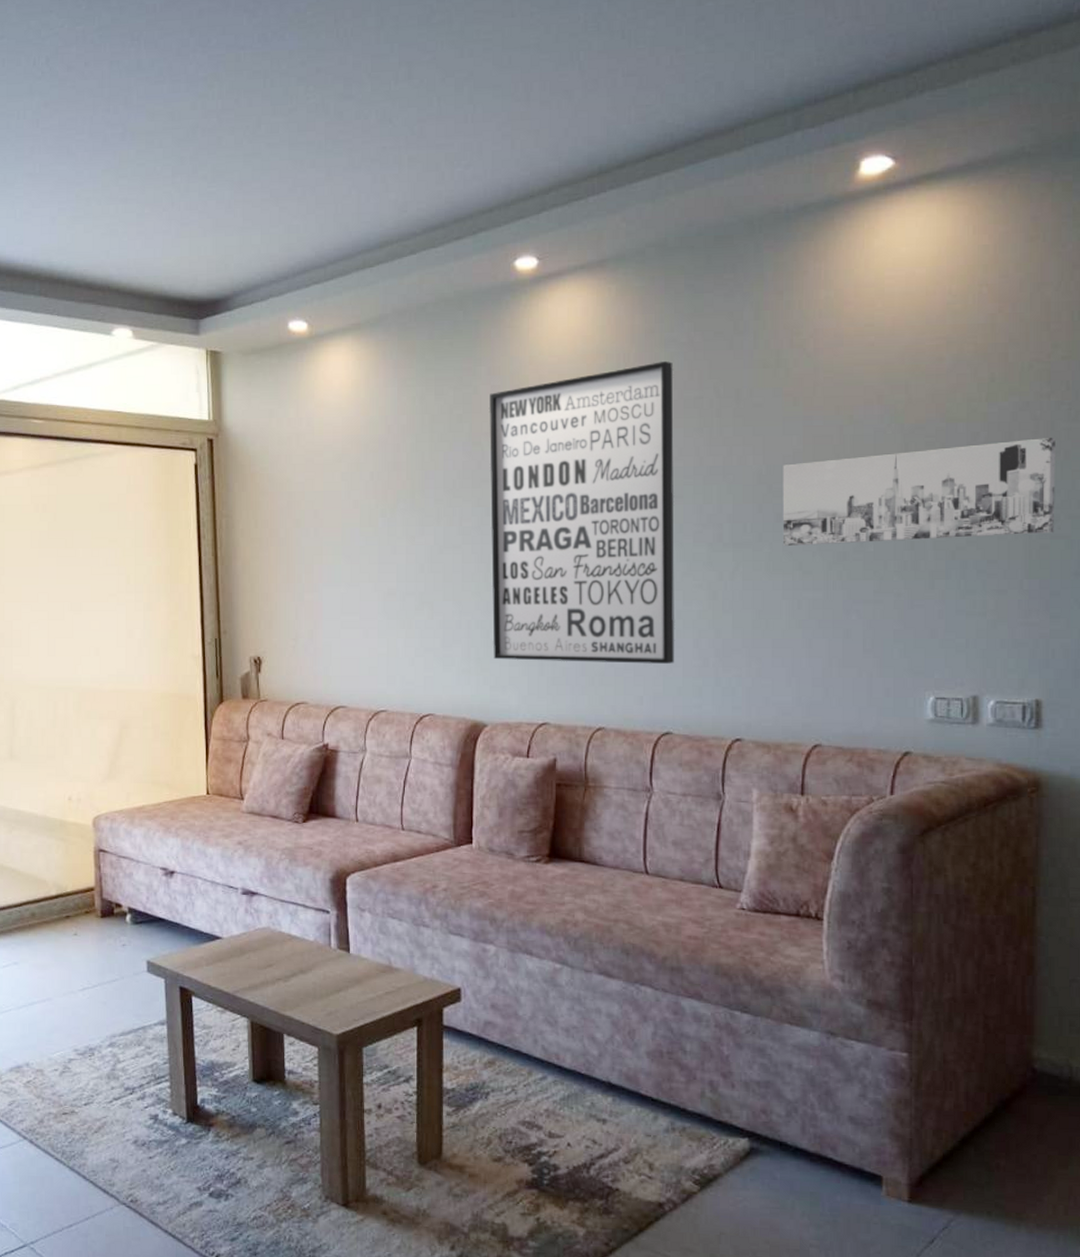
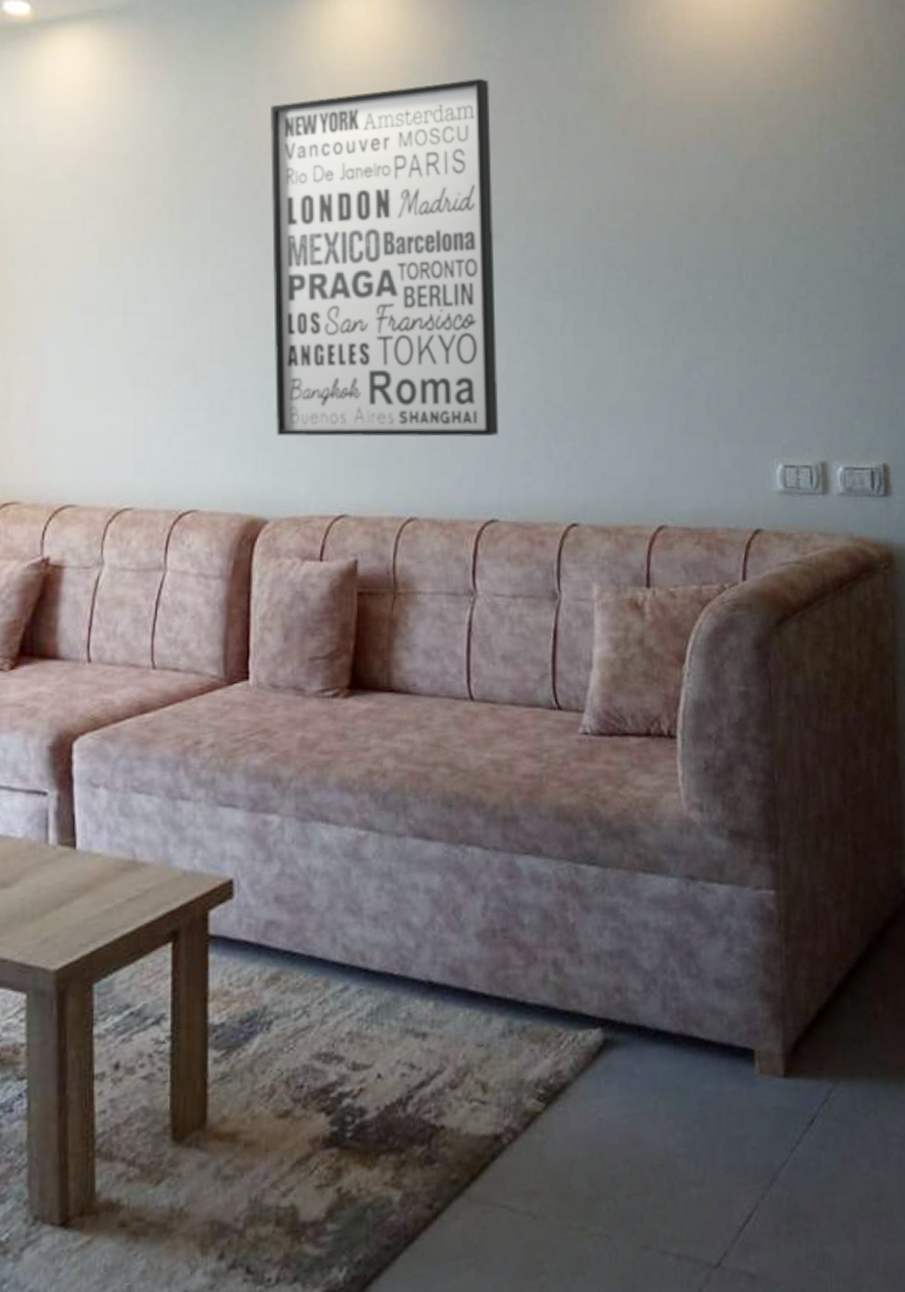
wall art: present [782,438,1056,547] -> none [614,181,890,296]

